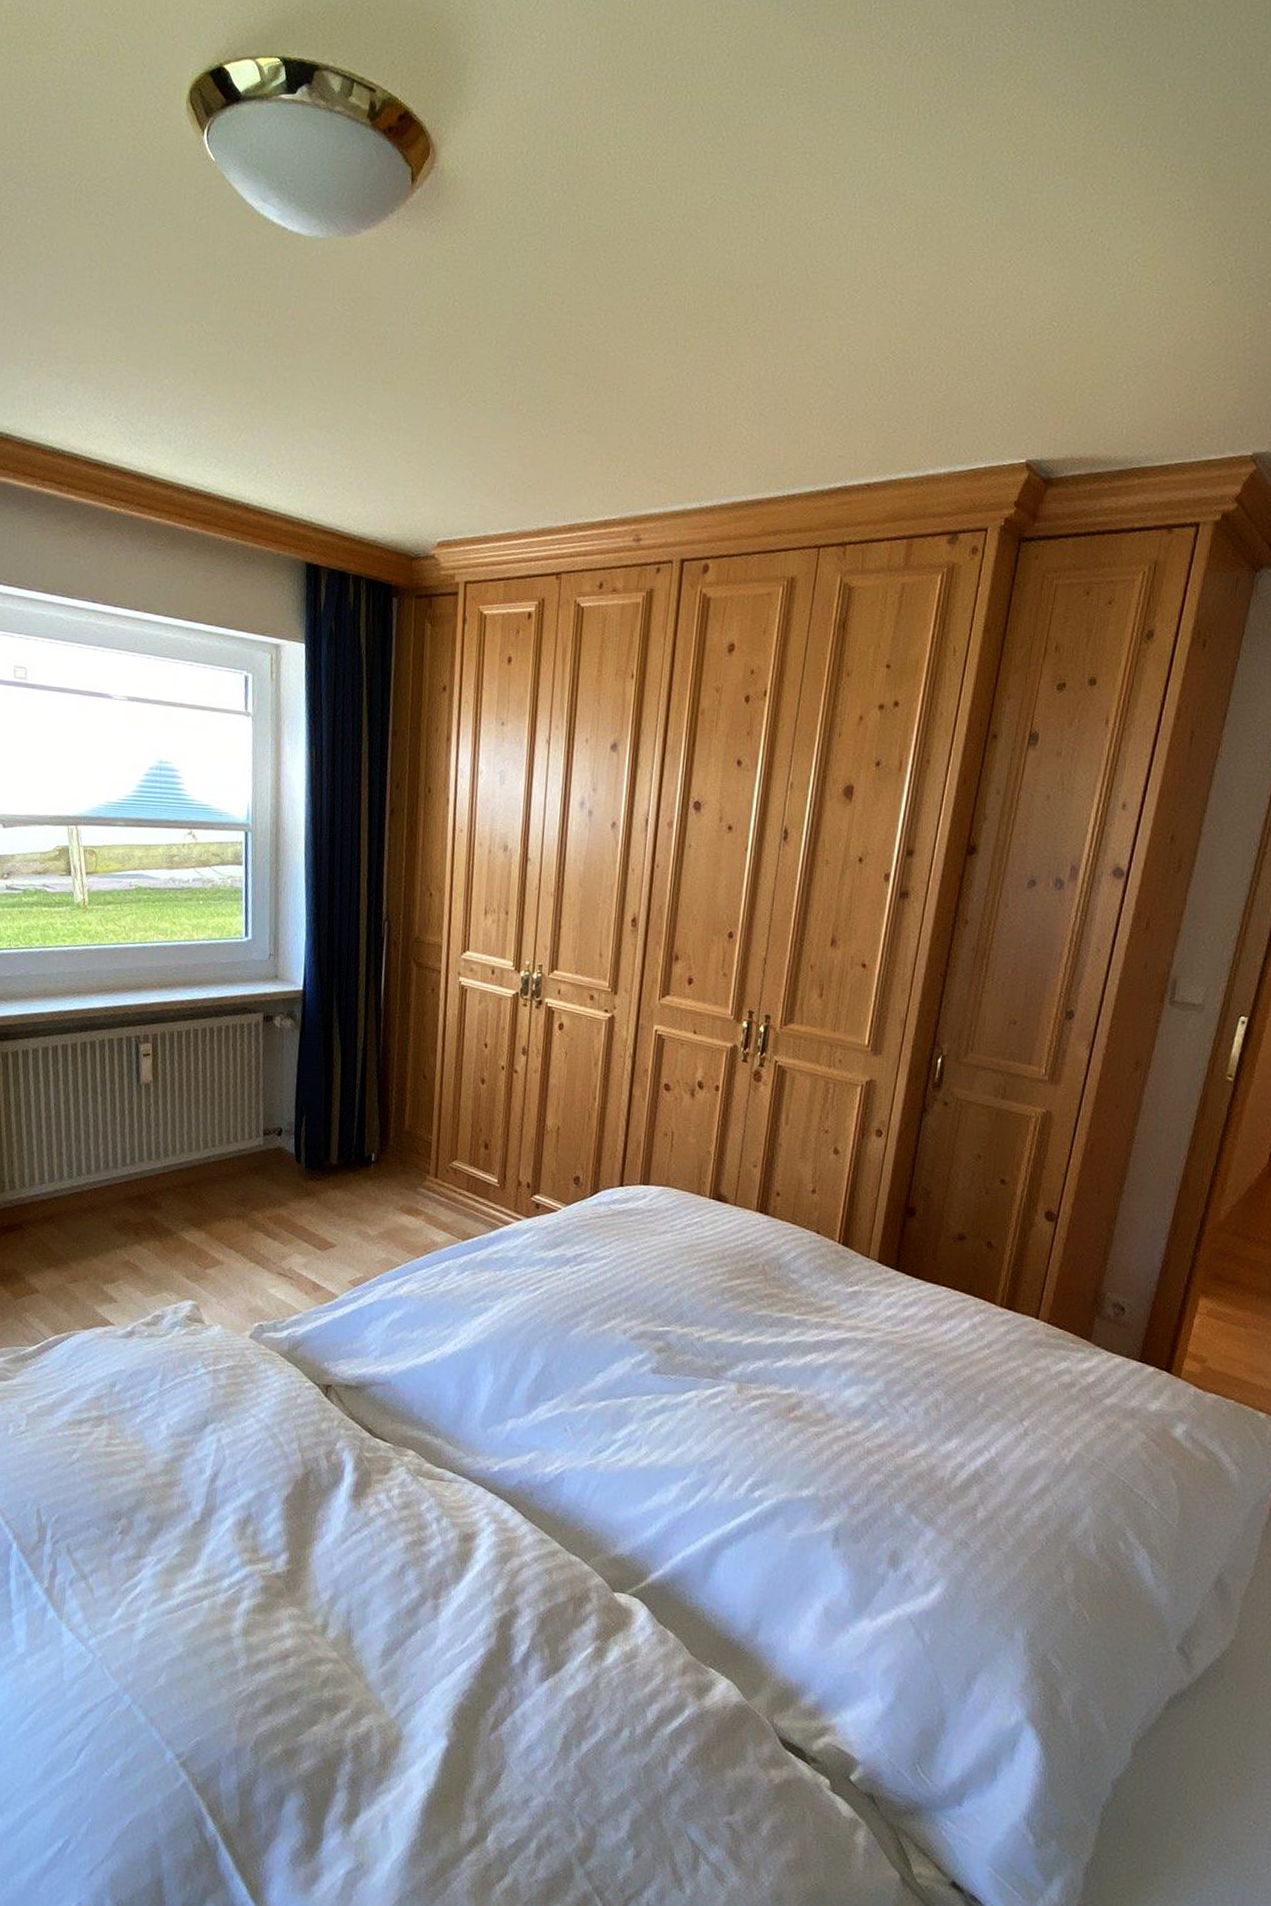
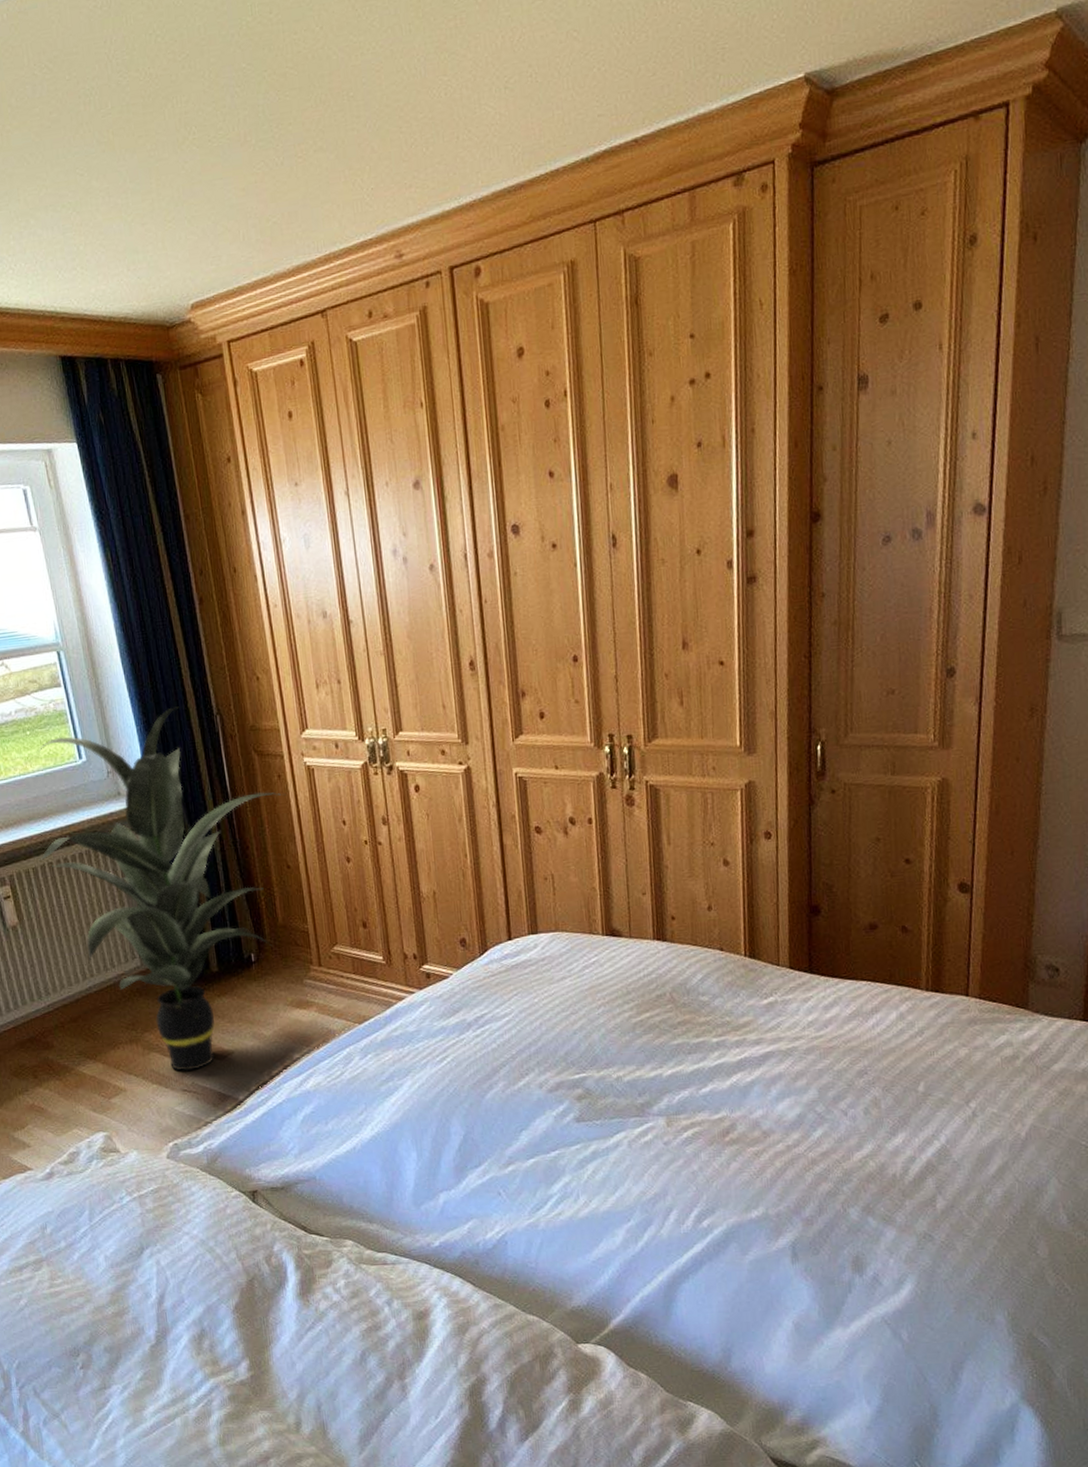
indoor plant: none [185,905,436,1256] -> present [36,706,286,1072]

